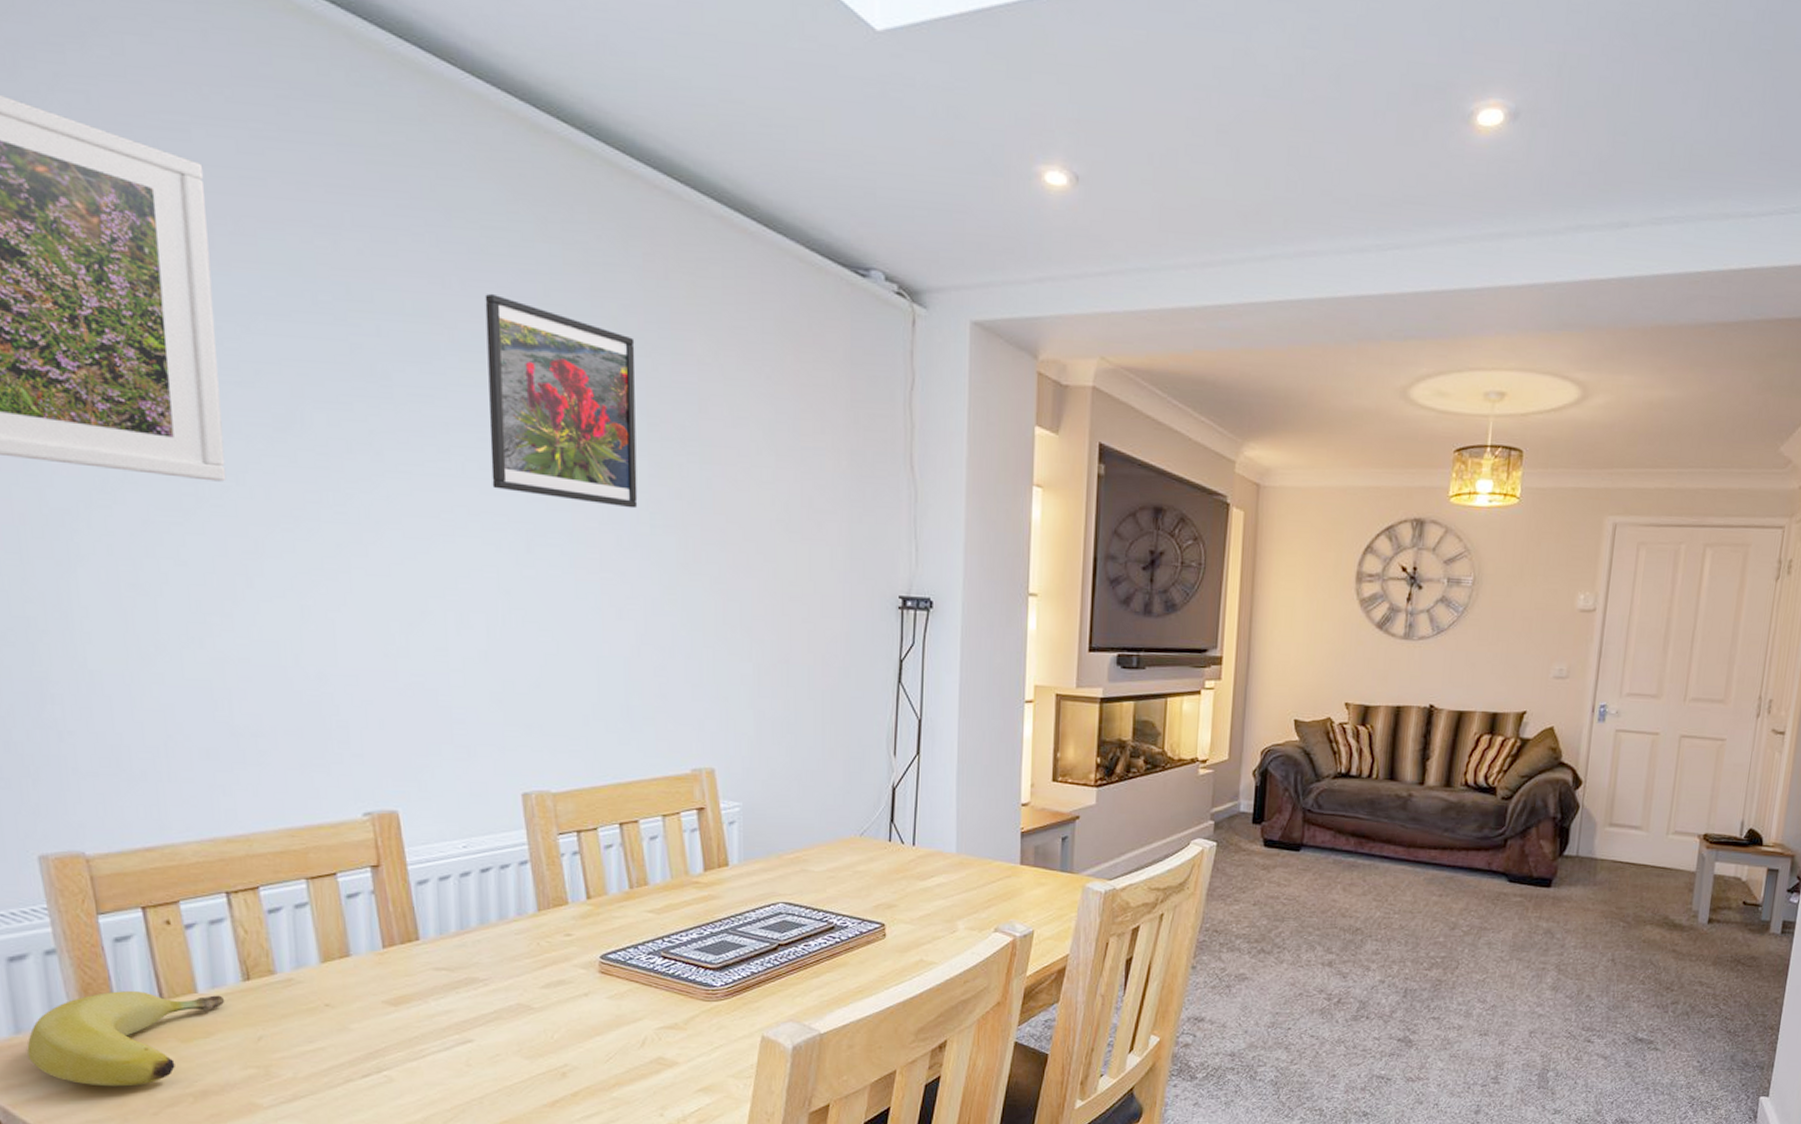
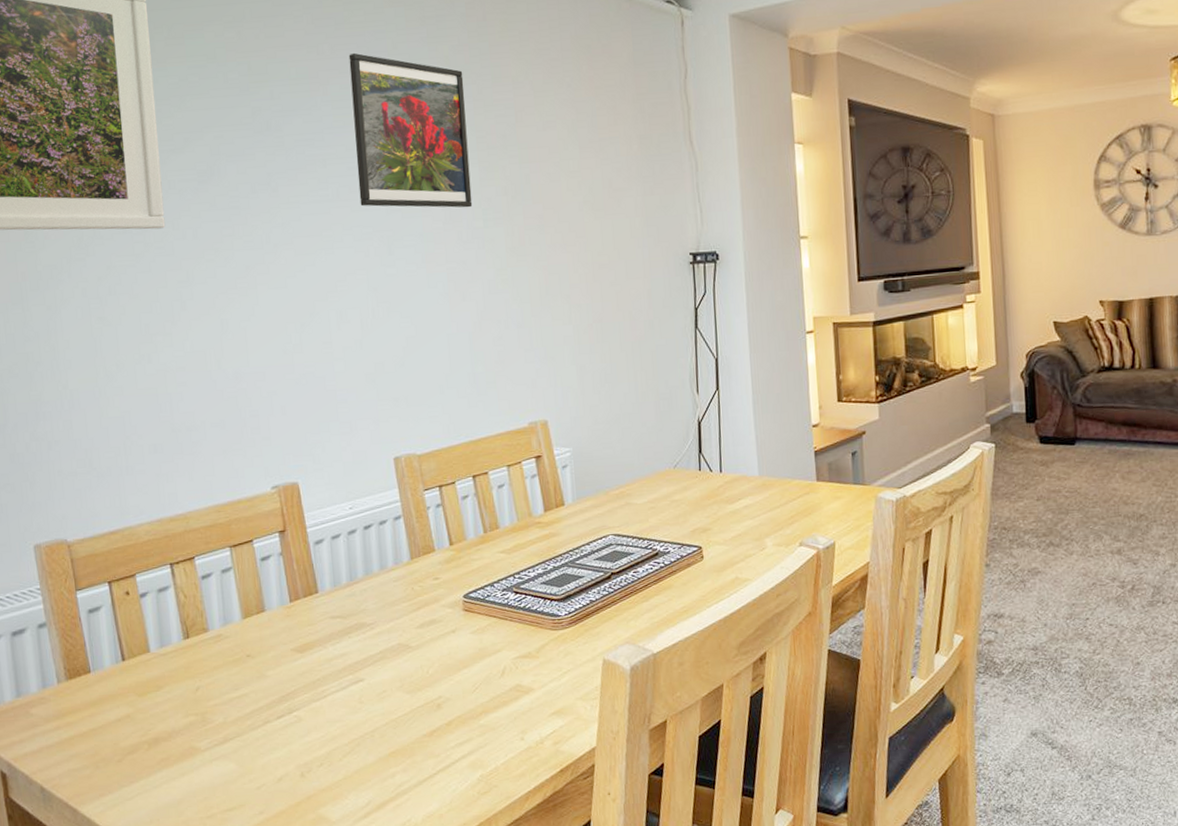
banana: present [27,991,225,1087] -> none [25,653,171,739]

